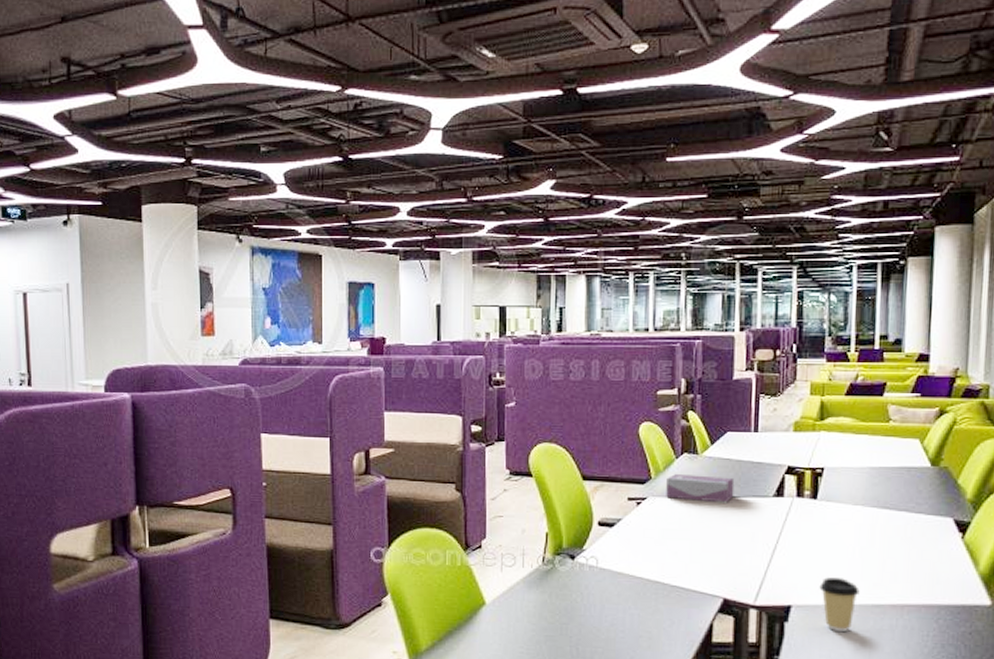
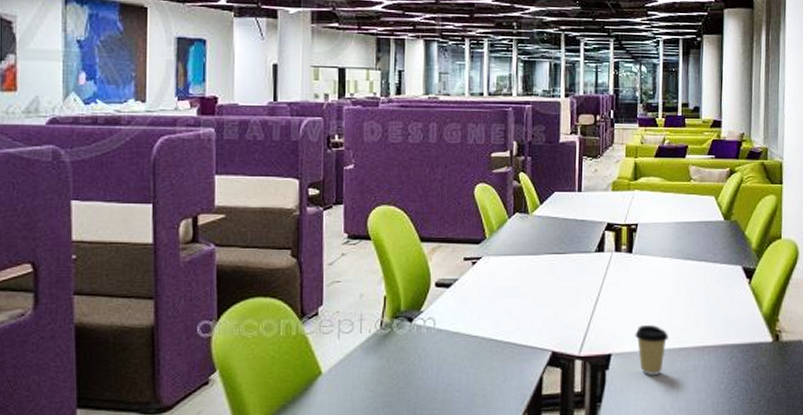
tissue box: present [666,474,735,503] -> none [499,234,561,260]

